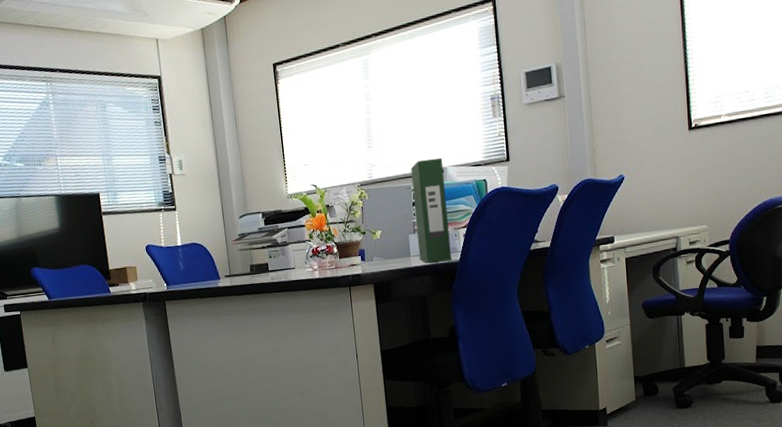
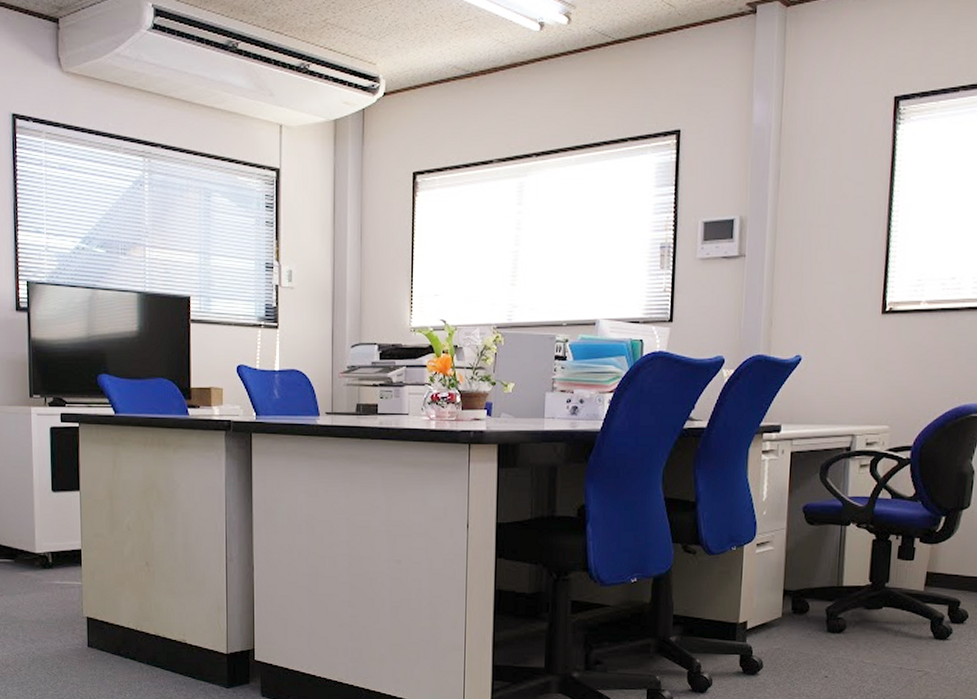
binder: present [410,157,452,263] -> none [554,307,596,429]

